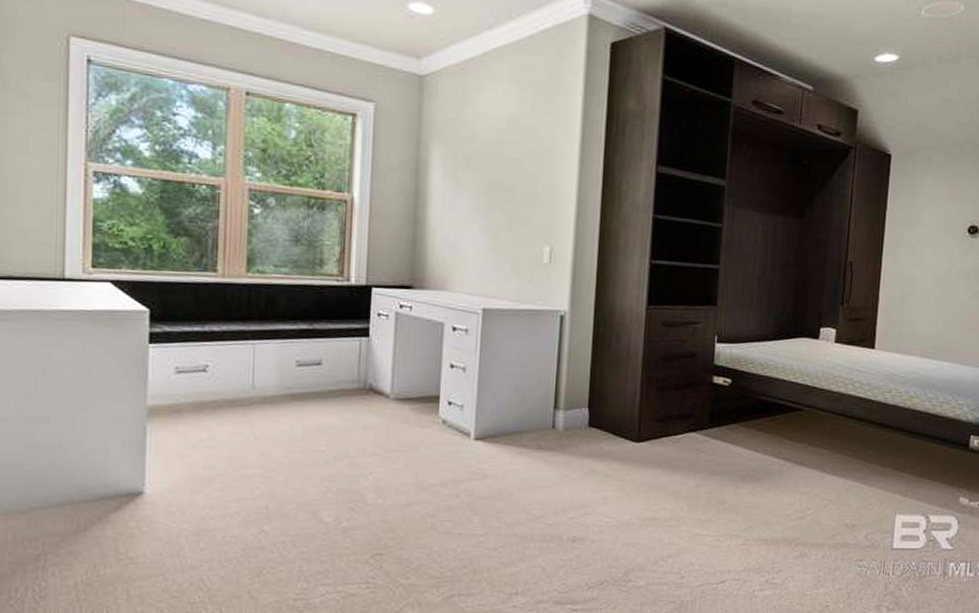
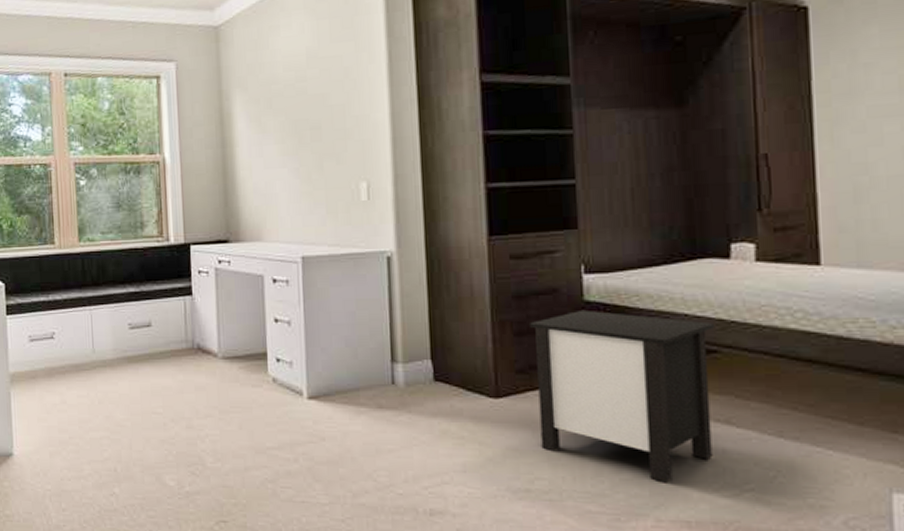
nightstand: none [668,372,802,511] -> present [530,309,714,483]

